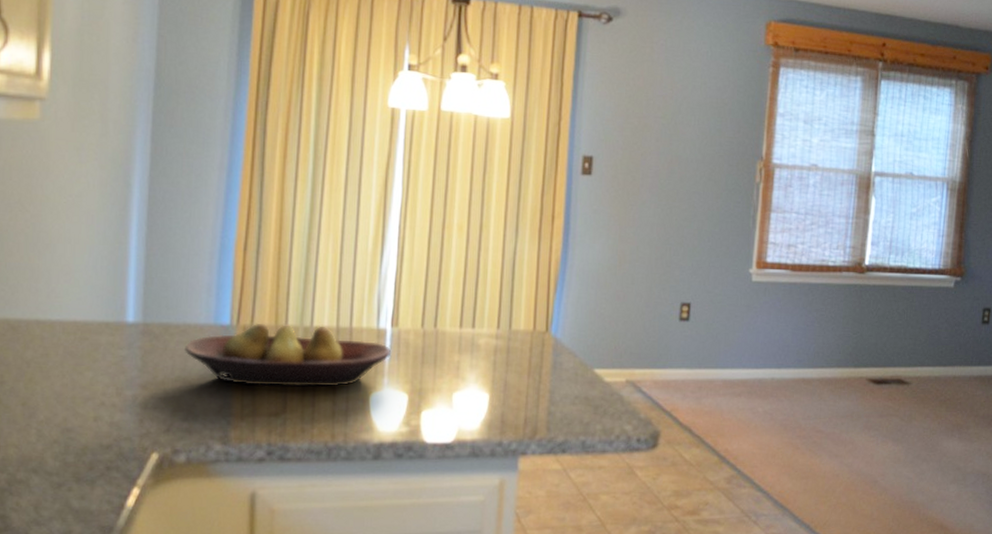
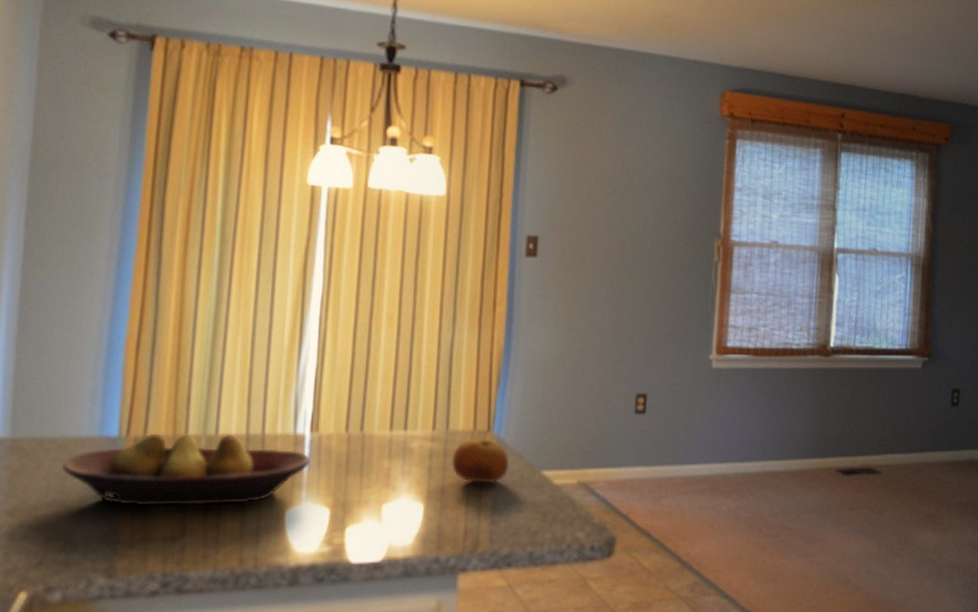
fruit: none [514,337,565,379] -> present [452,438,509,484]

